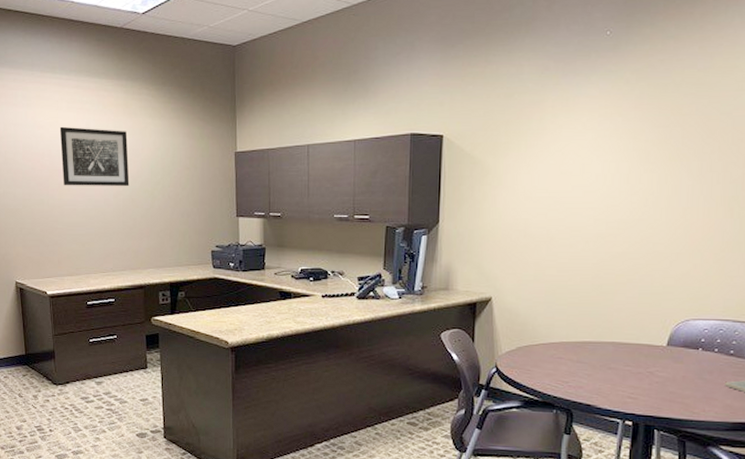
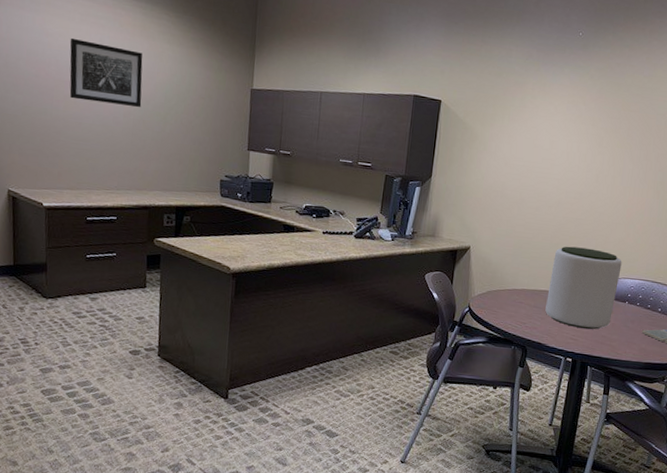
plant pot: none [592,286,689,384] -> present [545,246,622,329]

